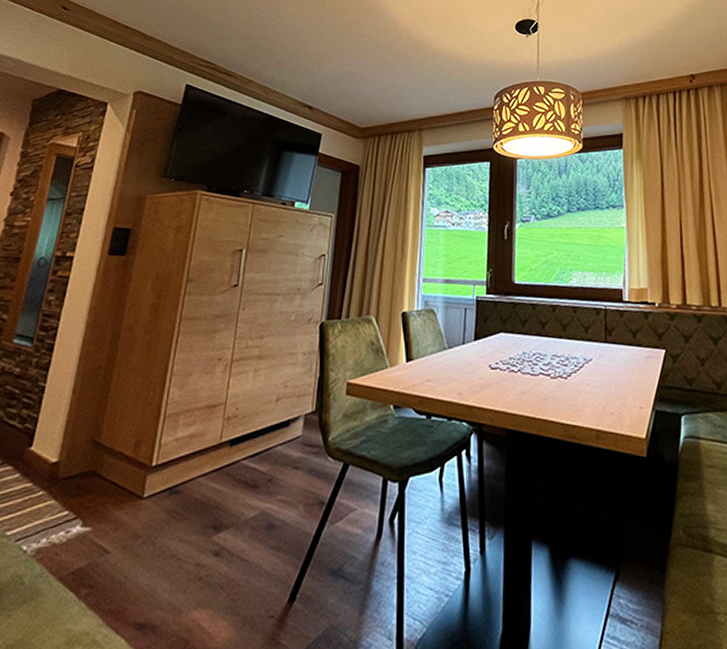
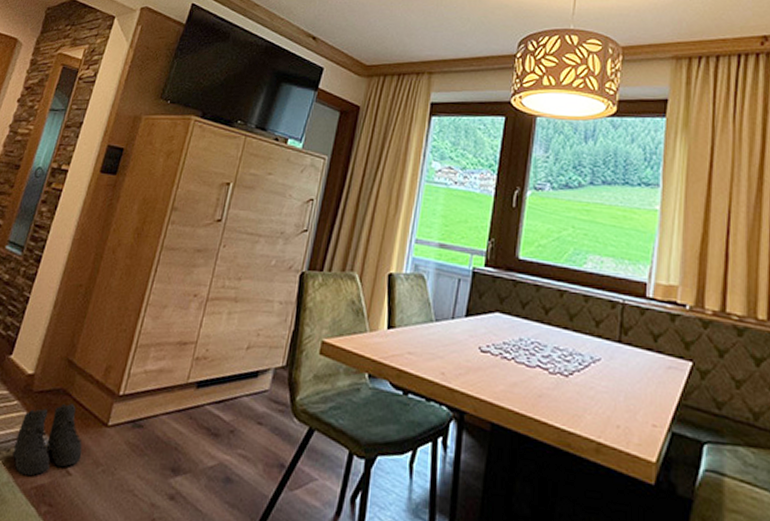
boots: none [43,483,119,564] -> present [12,403,83,477]

